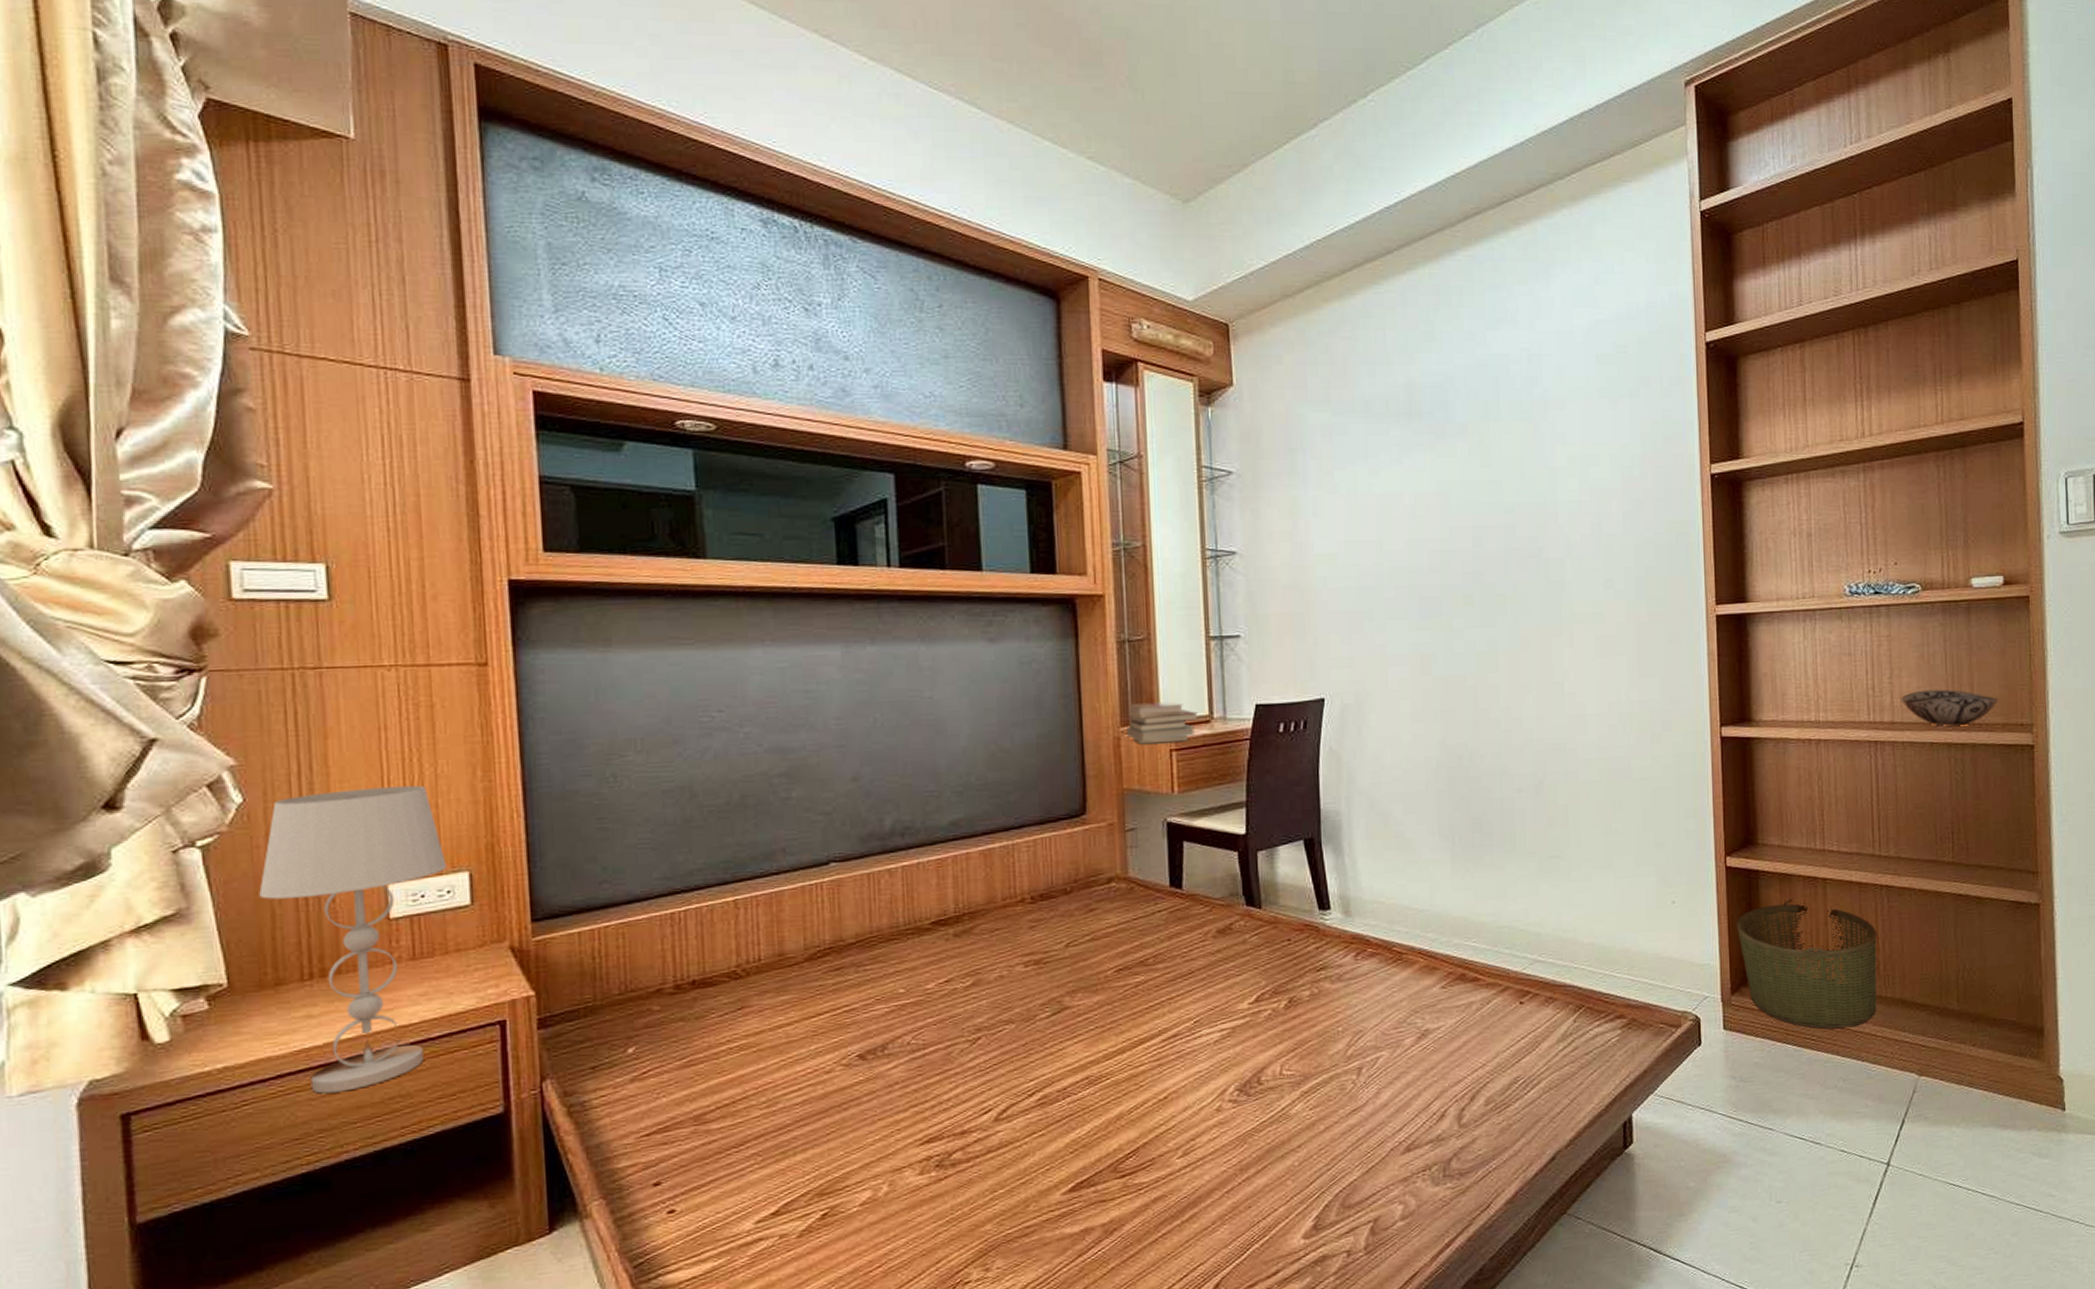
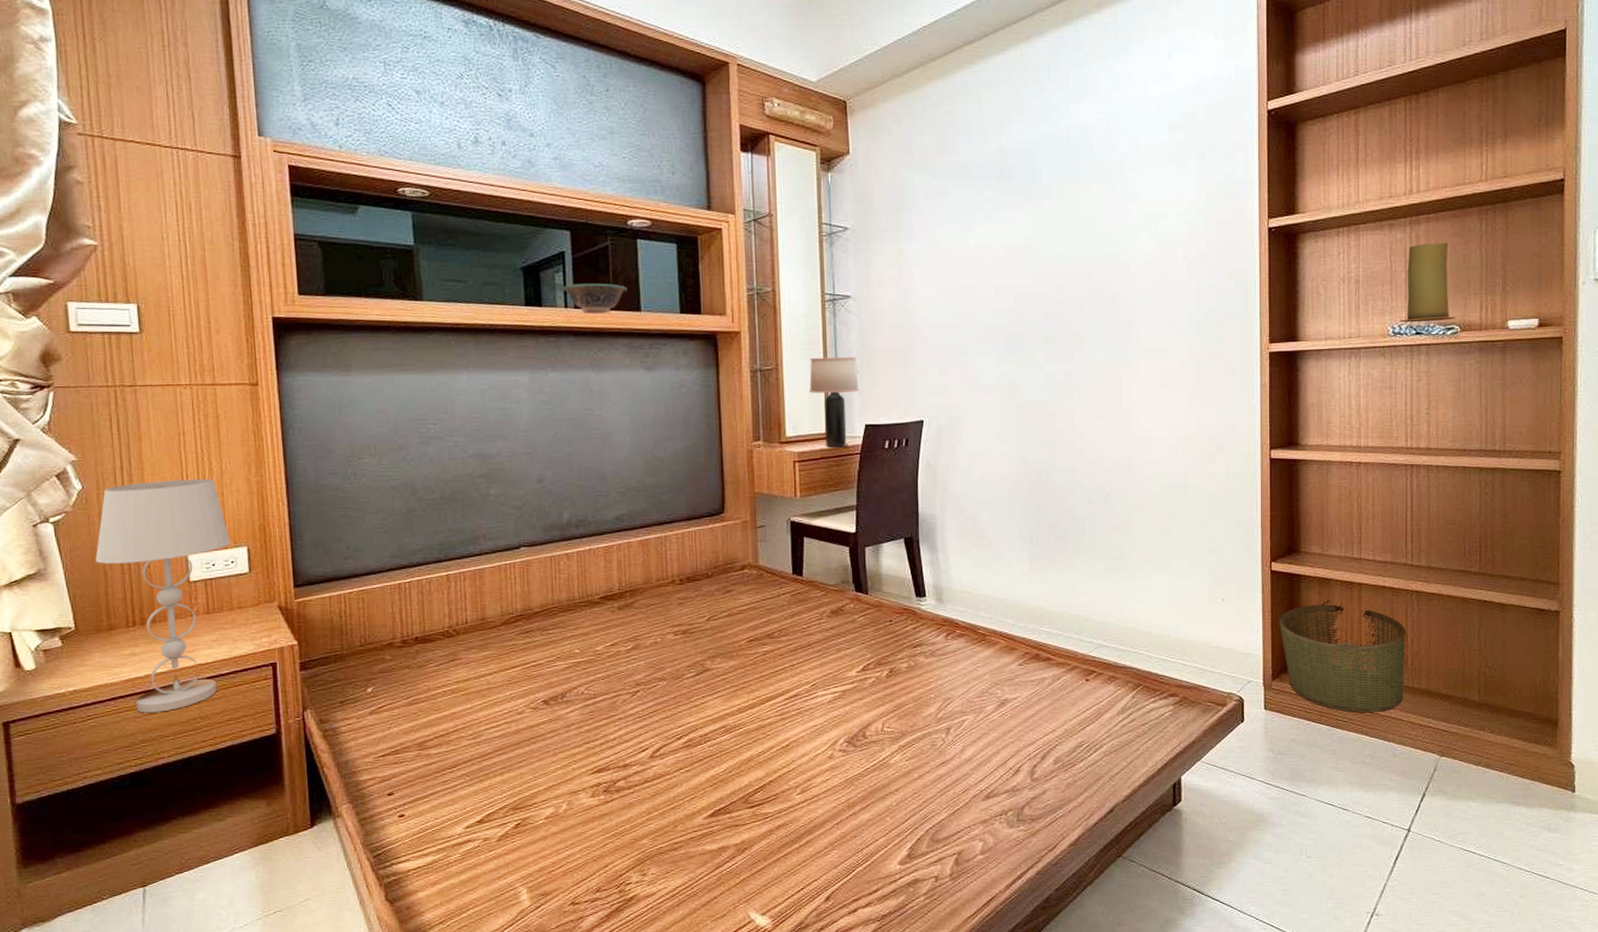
decorative bowl: none [884,537,965,574] -> present [562,283,627,314]
books: present [1127,701,1198,745] -> none [758,421,817,456]
table lamp: none [1187,623,1248,732] -> present [808,356,859,448]
candle: none [1856,491,1916,581] -> present [1399,242,1456,323]
decorative bowl: present [1900,689,2000,726] -> none [1436,419,1530,452]

